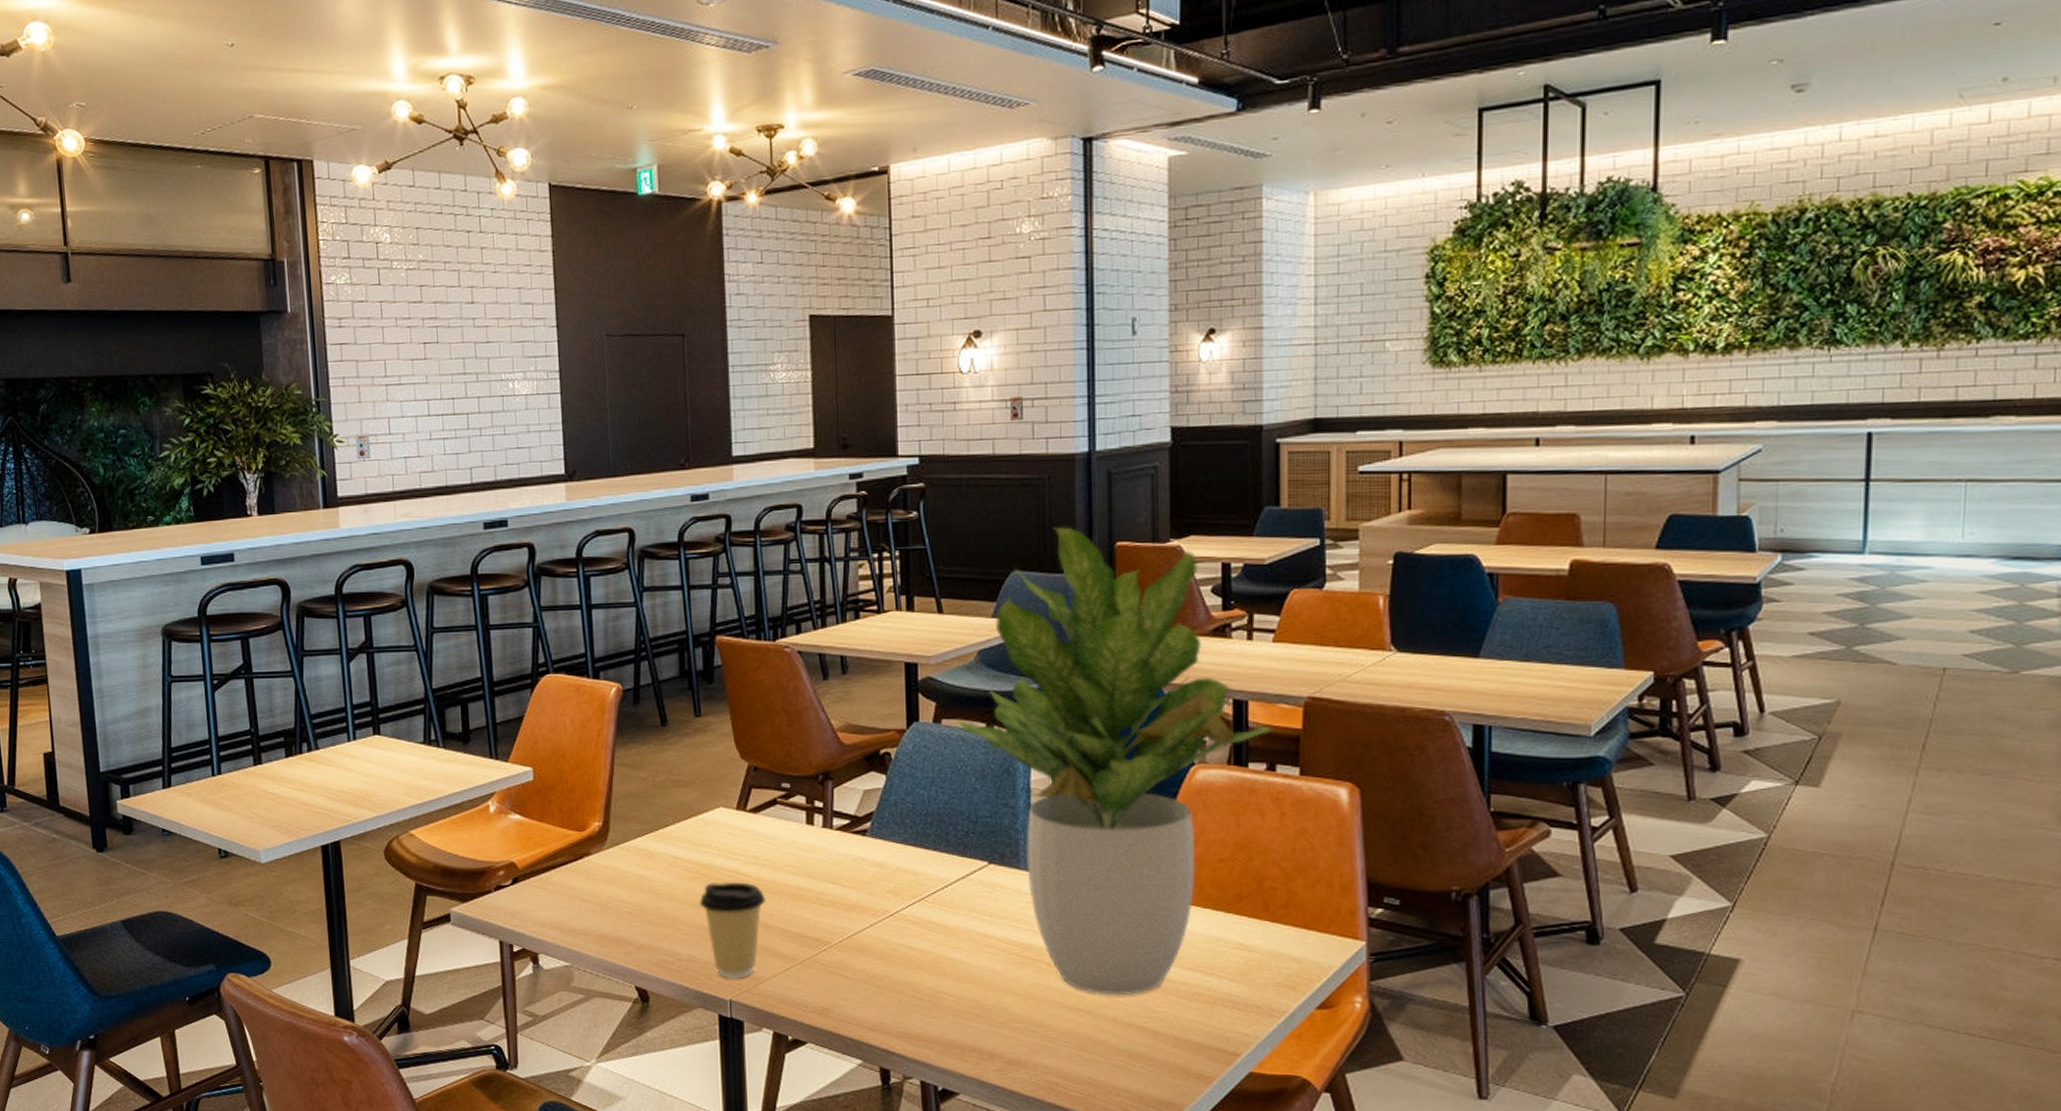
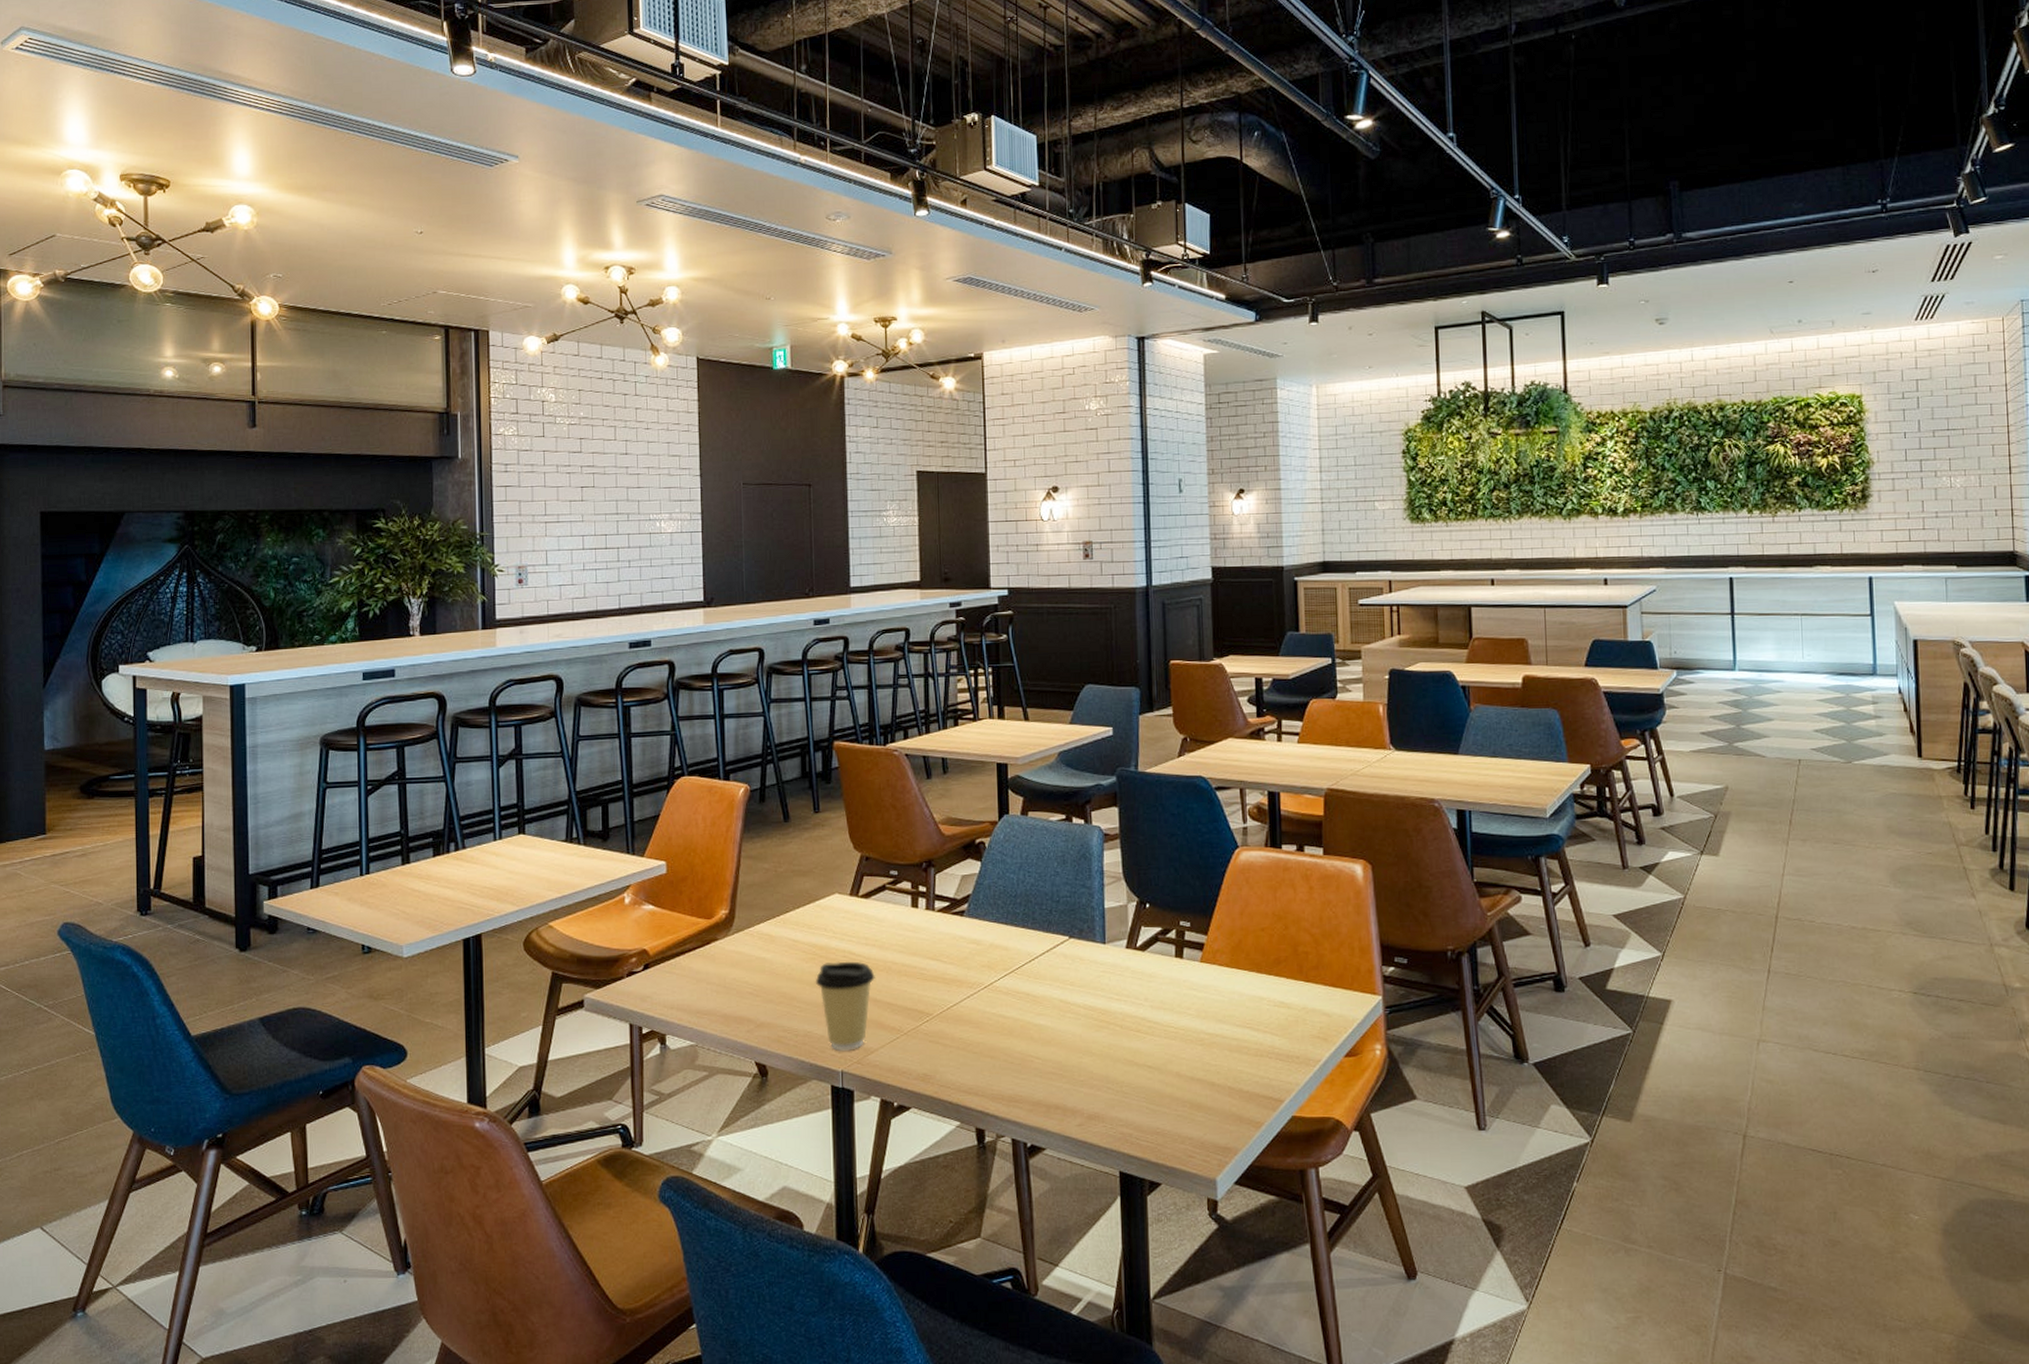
potted plant: present [956,527,1271,996] -> none [1040,648,1299,1052]

